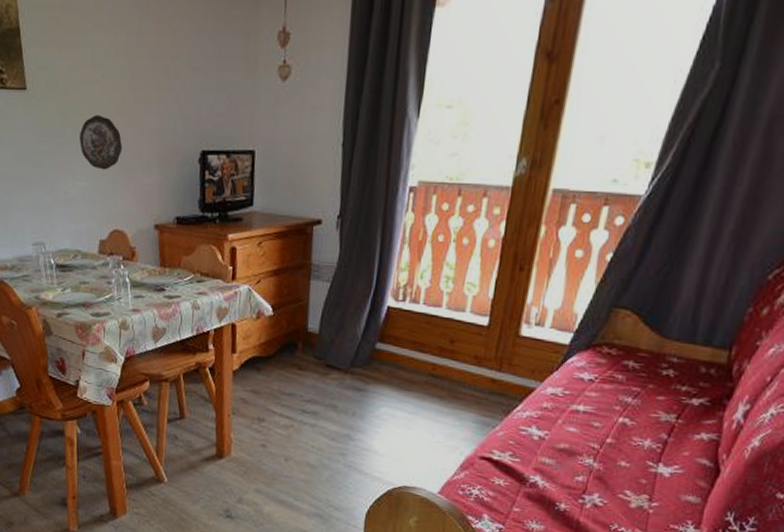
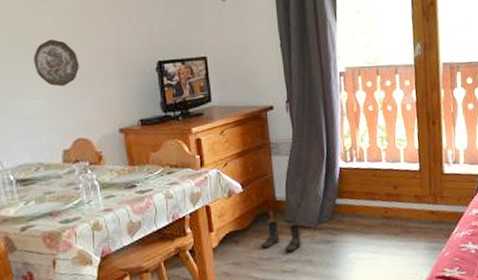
boots: none [283,353,330,393] -> present [260,220,301,253]

